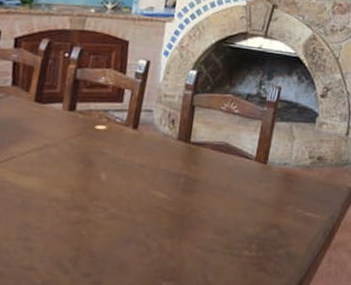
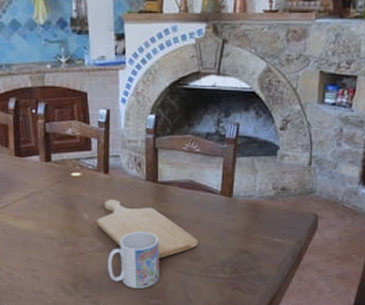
chopping board: none [114,159,226,230] -> present [96,200,198,258]
mug: none [118,197,183,267] -> present [108,231,159,288]

